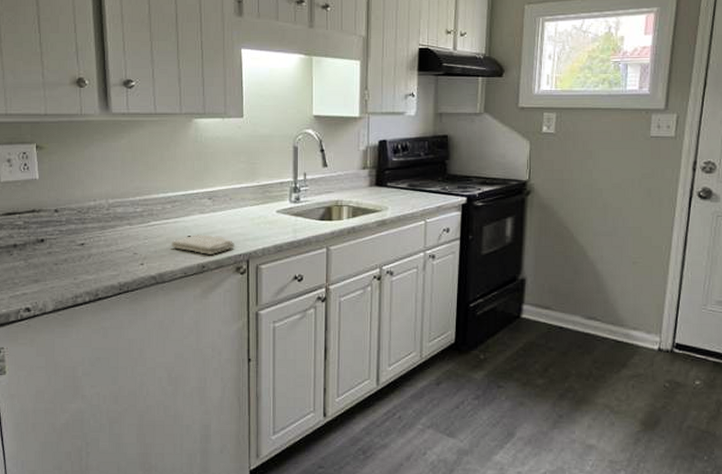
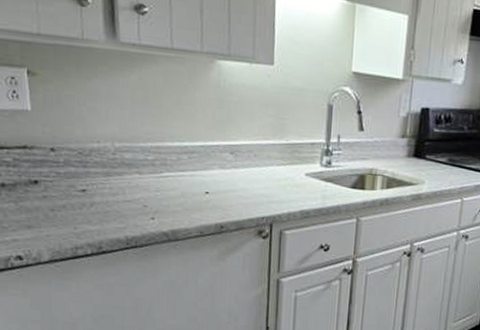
washcloth: present [171,235,236,254] -> none [186,191,259,215]

